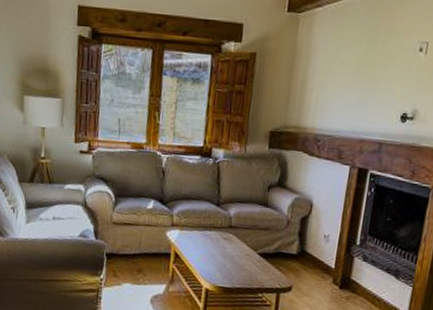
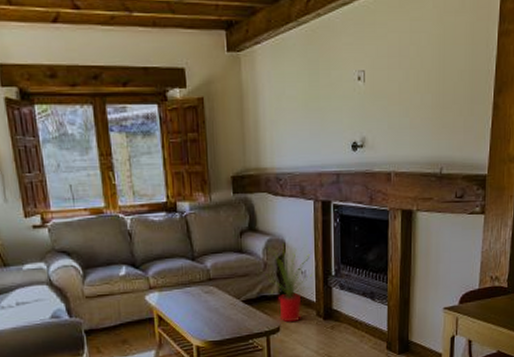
house plant: none [280,202,339,285] -> present [258,242,314,323]

